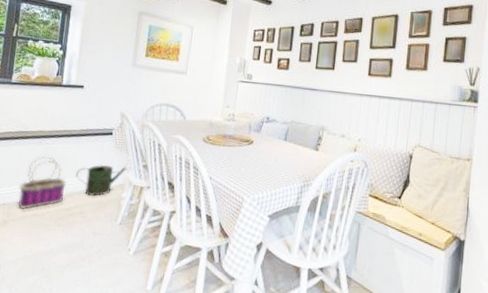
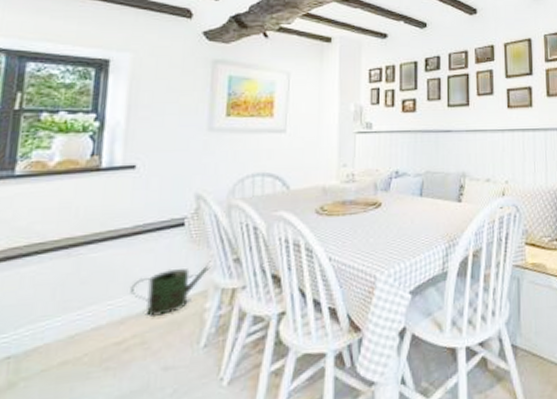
basket: present [17,156,66,210] -> none [32,273,115,360]

